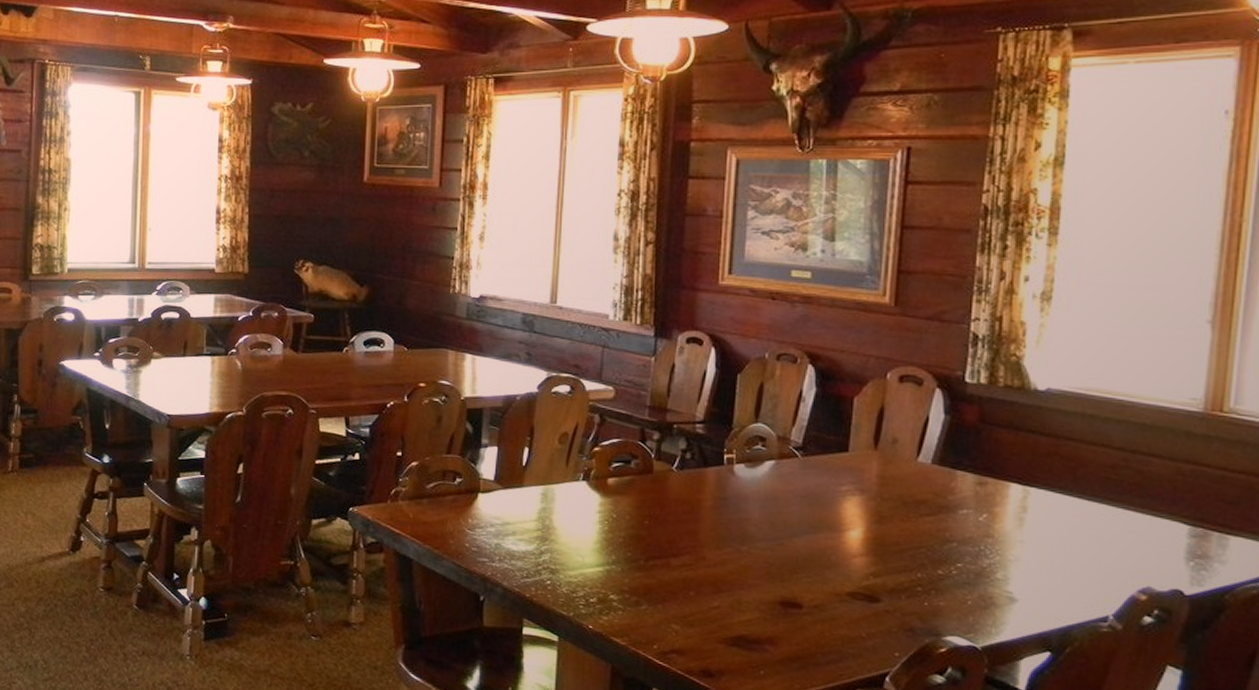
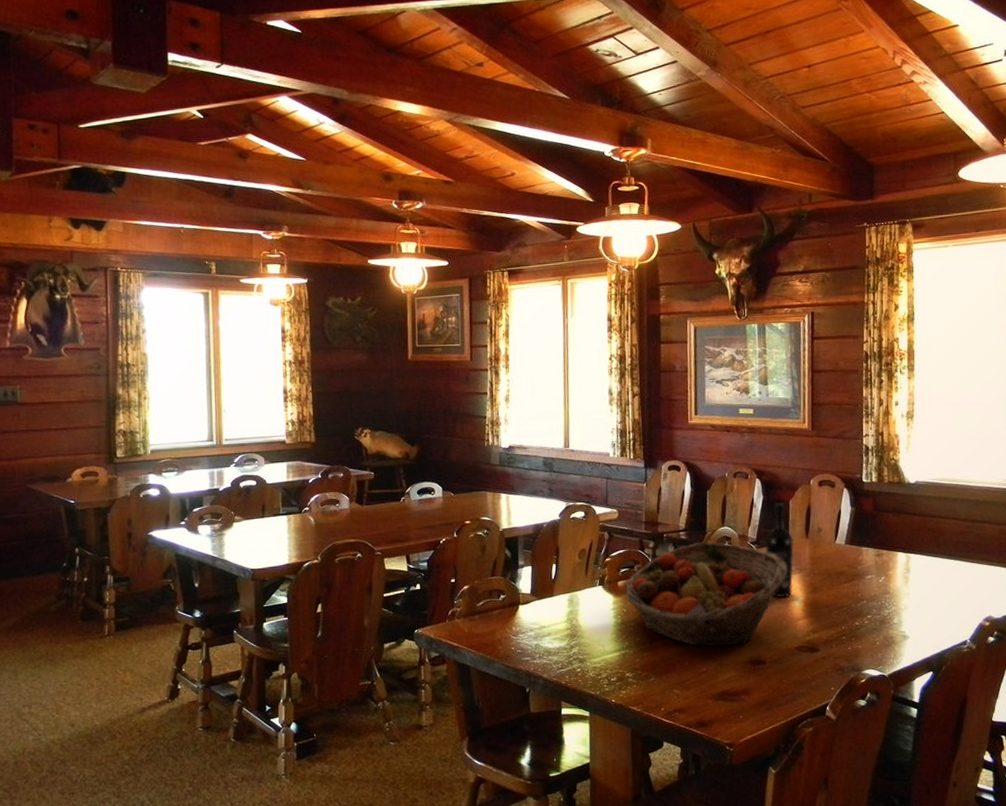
fruit basket: none [616,440,843,579] -> present [625,542,787,647]
wine bottle: none [815,399,855,525] -> present [765,503,794,598]

